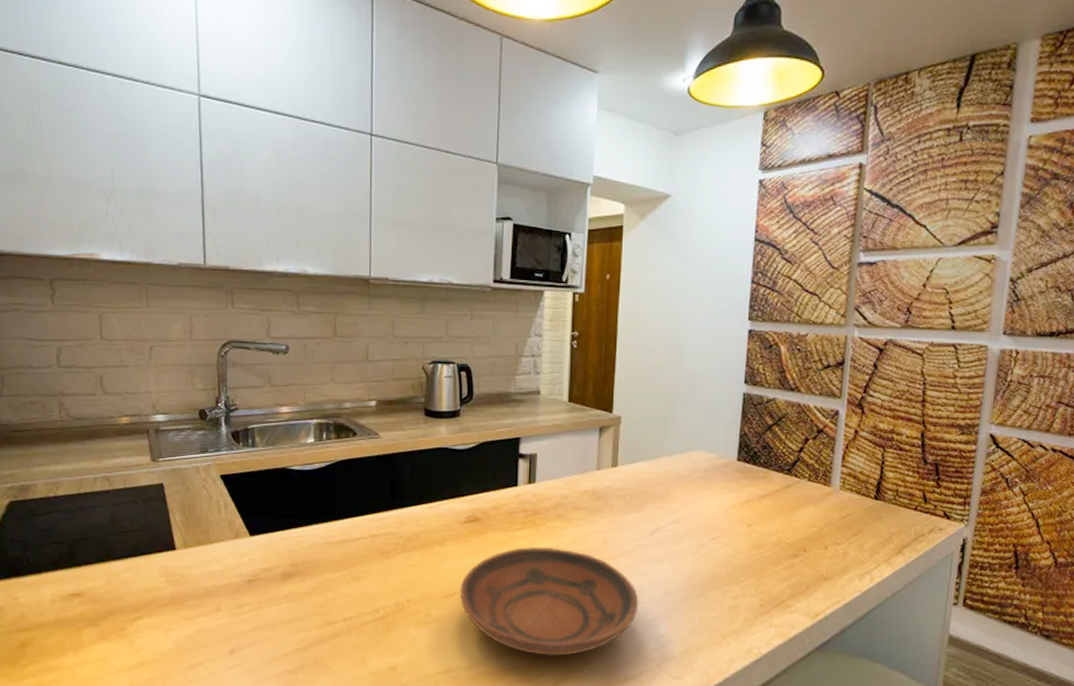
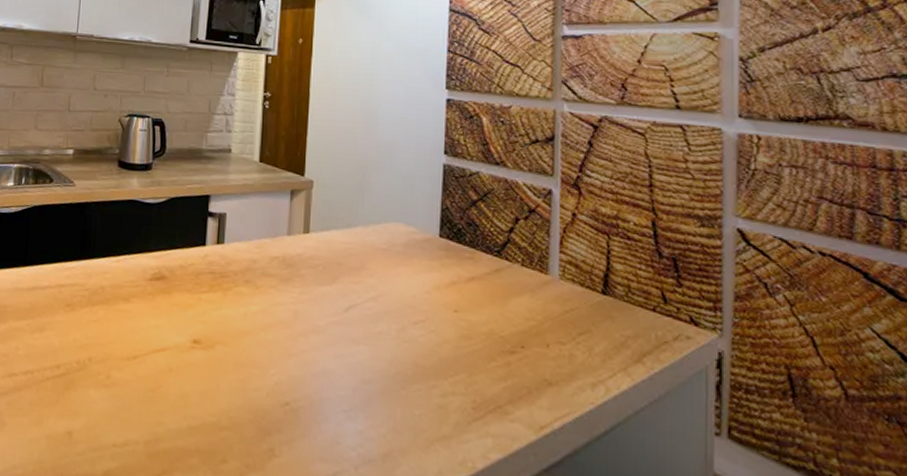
bowl: present [460,546,639,656] -> none [142,311,333,442]

